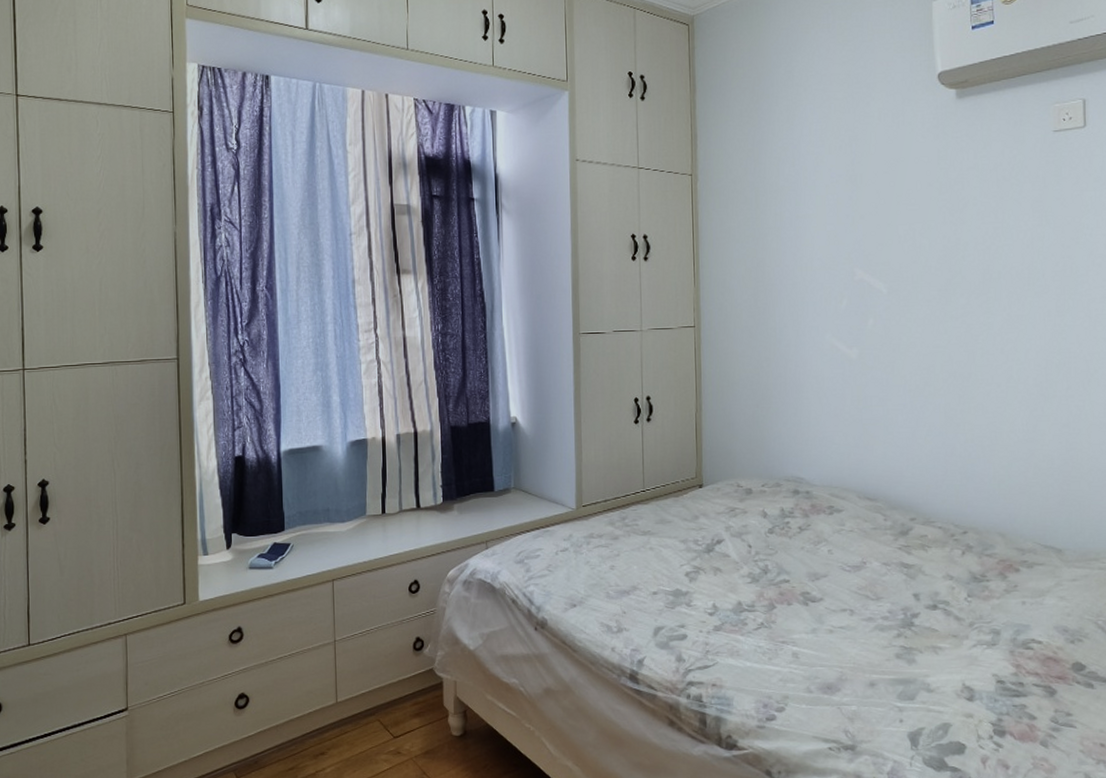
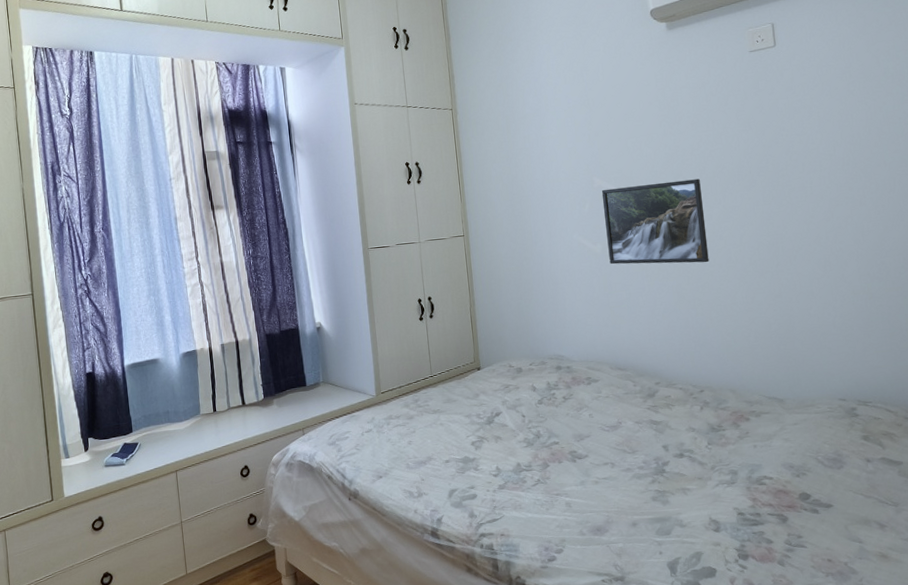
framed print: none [863,279,986,380] -> present [601,178,709,265]

